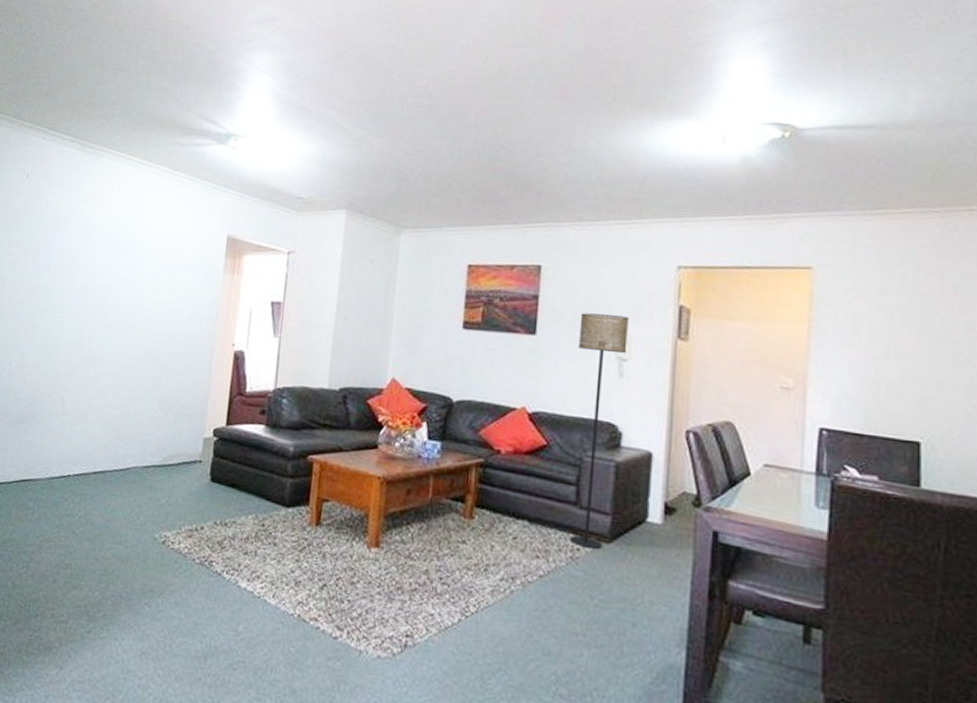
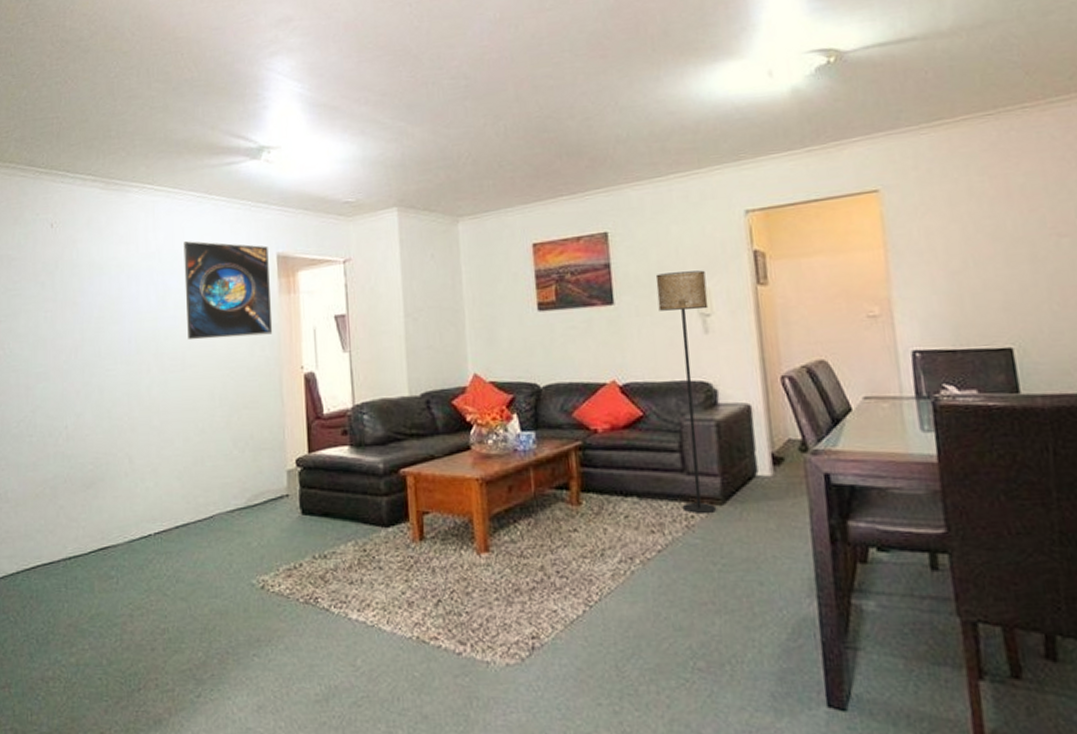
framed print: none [133,210,221,309] -> present [183,241,273,340]

